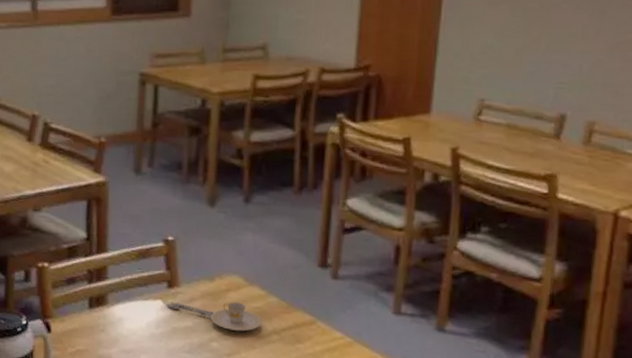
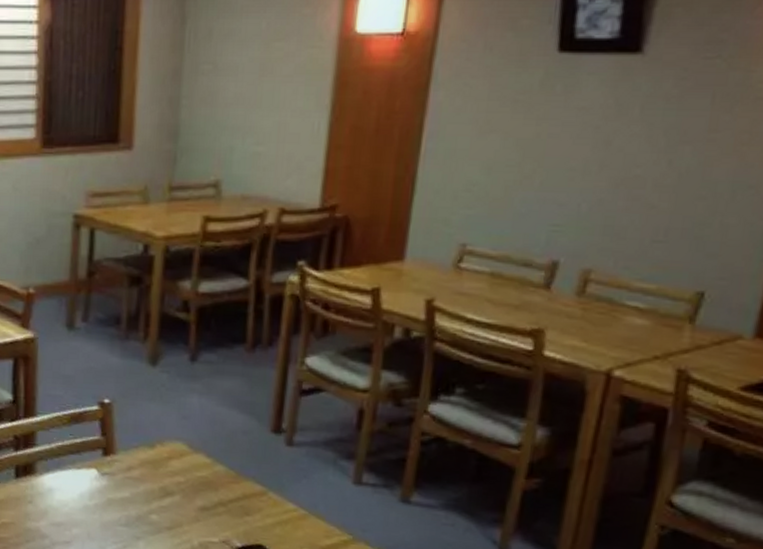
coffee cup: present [166,302,262,331] -> none [101,470,207,503]

